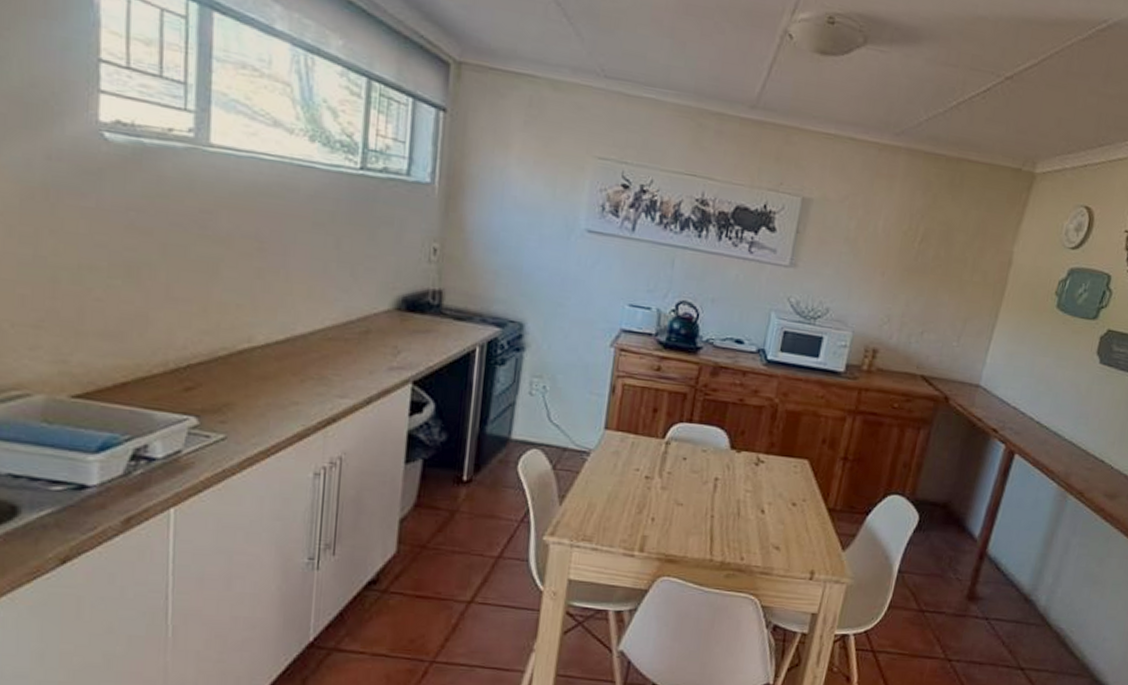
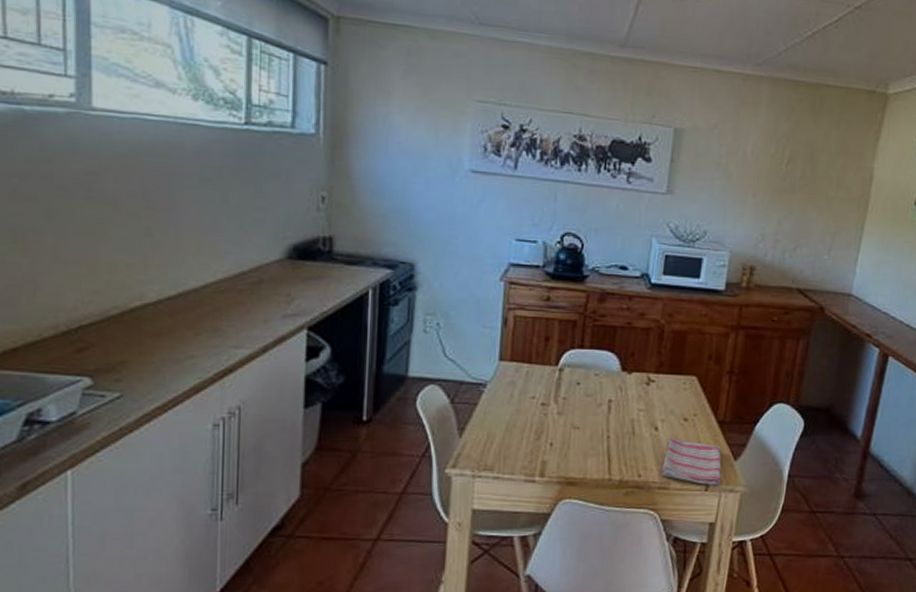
dish towel: none [764,521,830,577] -> present [661,437,722,487]

